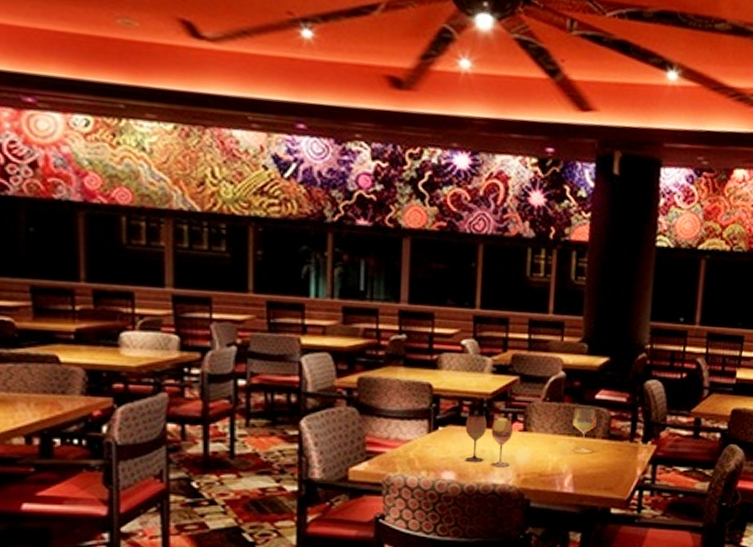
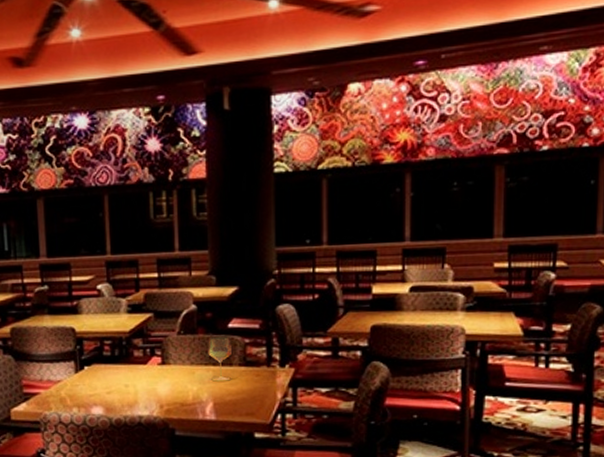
wineglass: present [465,414,513,468] -> none [108,352,152,400]

